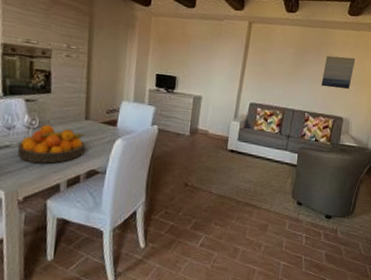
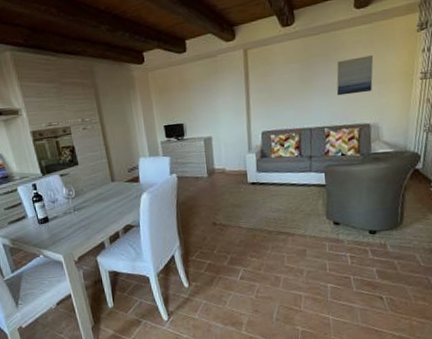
fruit bowl: present [17,124,86,163] -> none [63,193,117,227]

